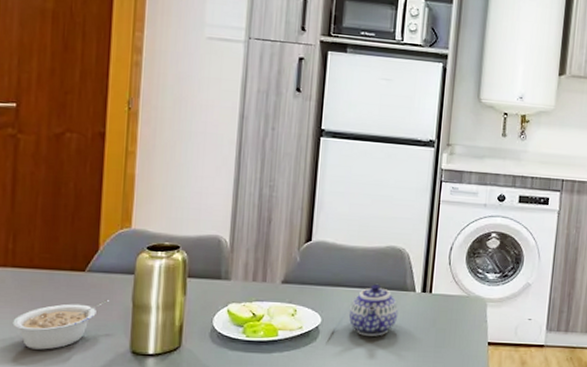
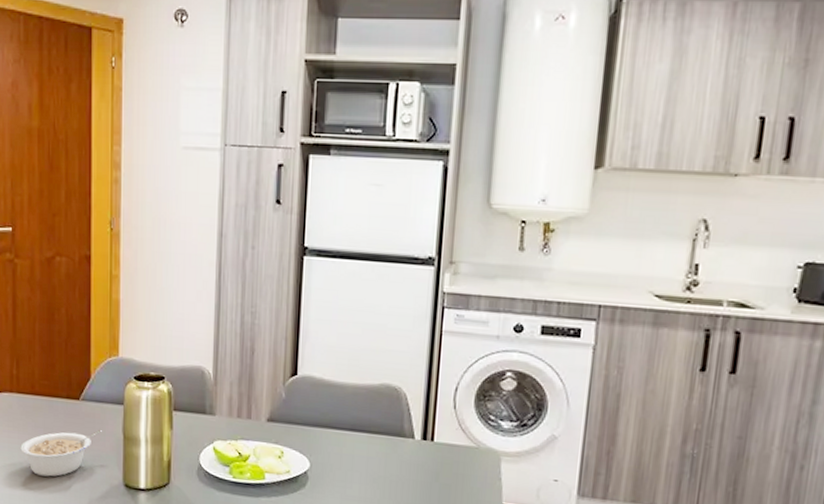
teapot: present [348,283,399,336] -> none [339,426,396,488]

